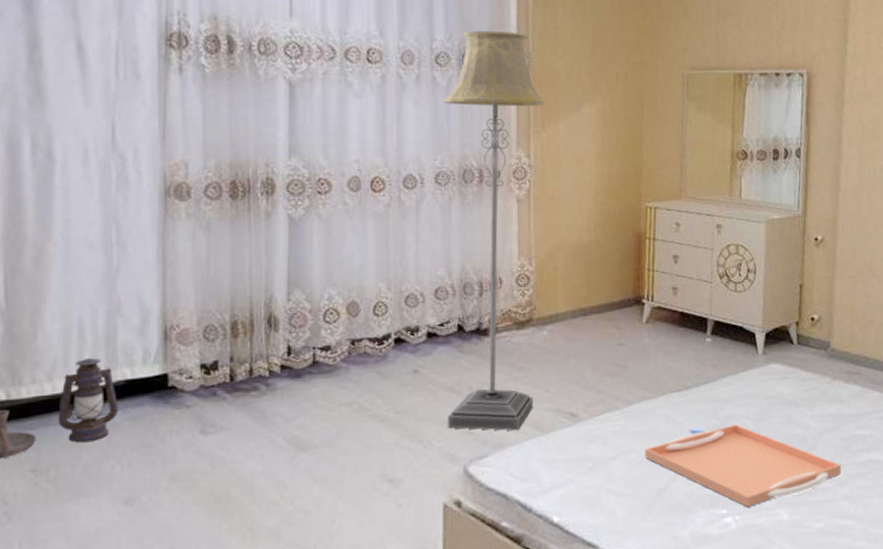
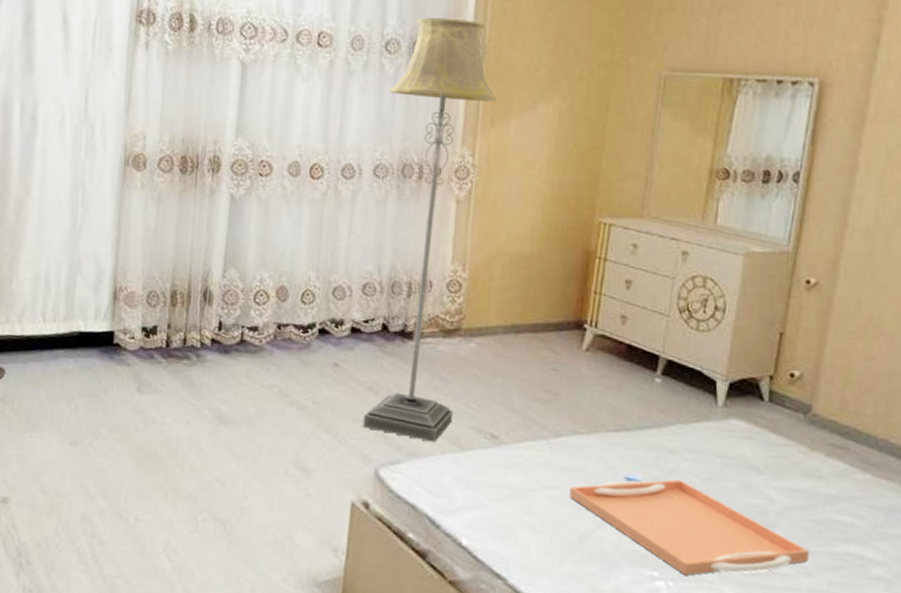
lantern: present [57,358,119,442] -> none [23,307,72,383]

